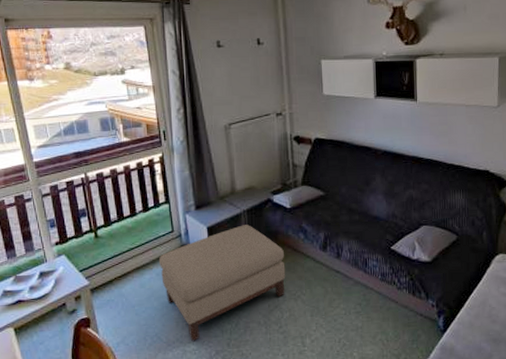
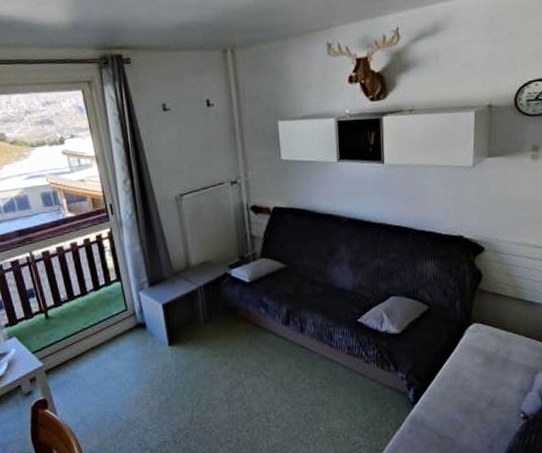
ottoman: present [158,225,286,341] -> none [113,301,247,419]

